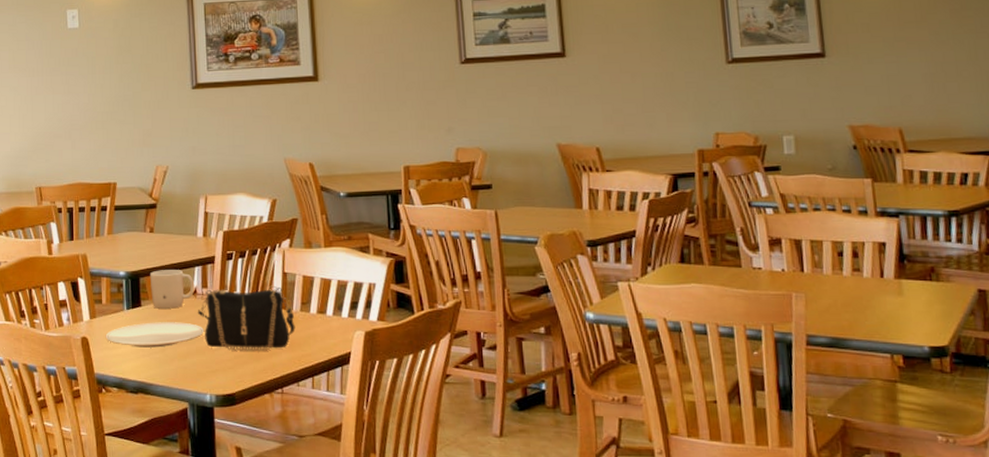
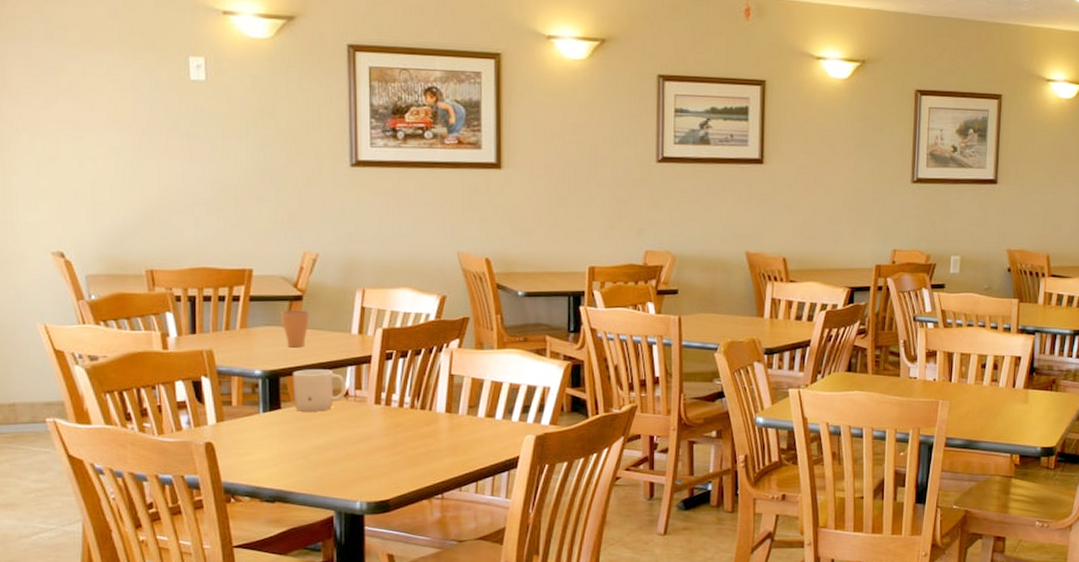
plate: present [105,322,205,348] -> none [235,426,357,453]
cup: none [139,217,163,251] -> present [281,310,310,348]
handbag: present [198,285,295,351] -> none [349,387,460,456]

